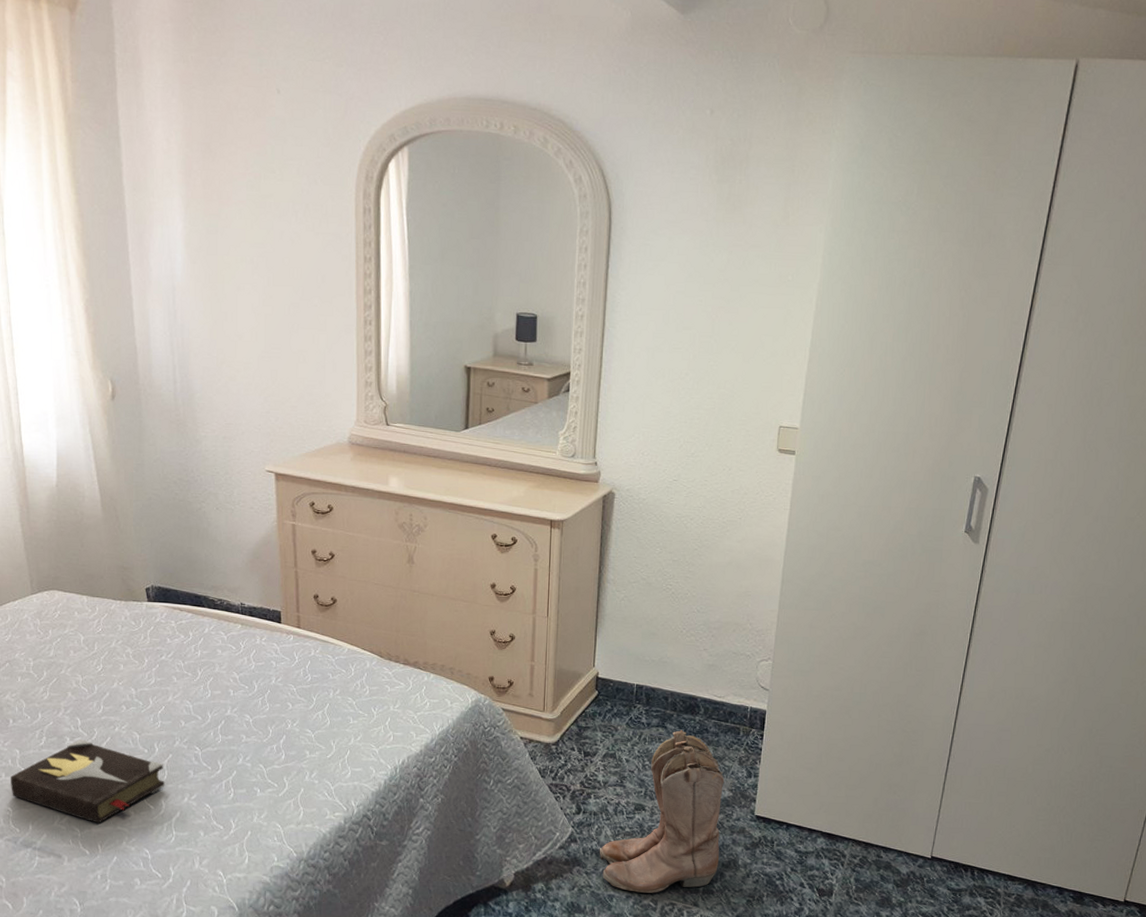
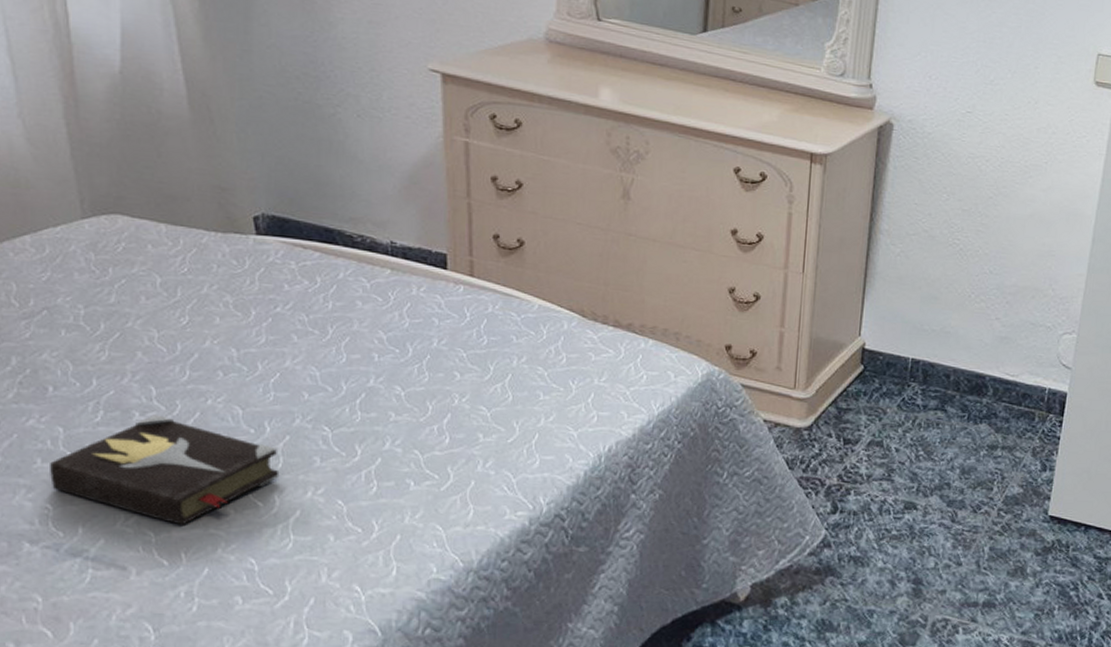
boots: present [600,729,725,893] -> none [859,413,1015,607]

